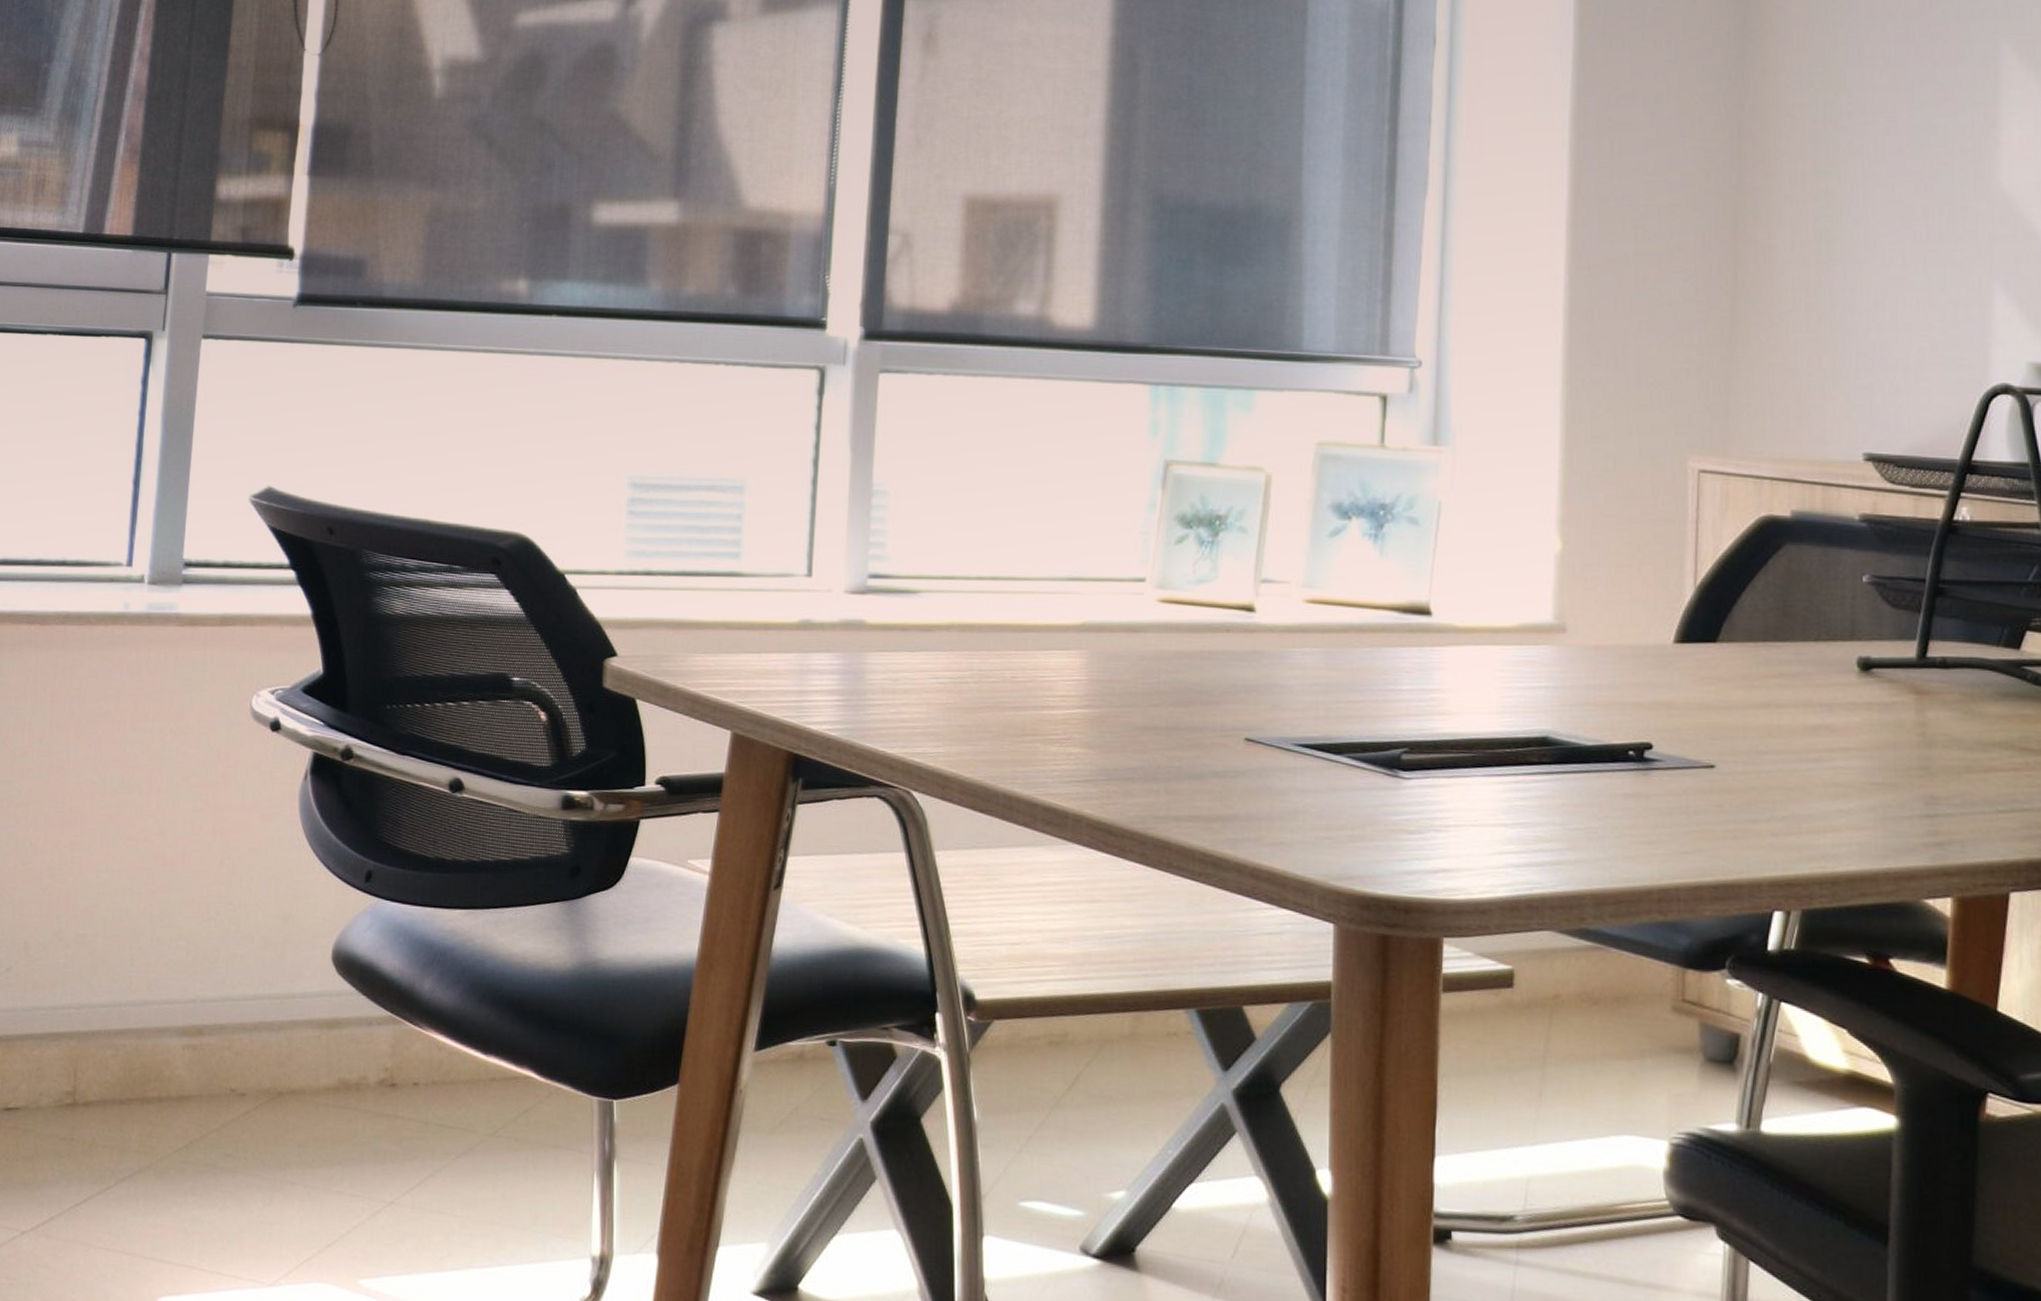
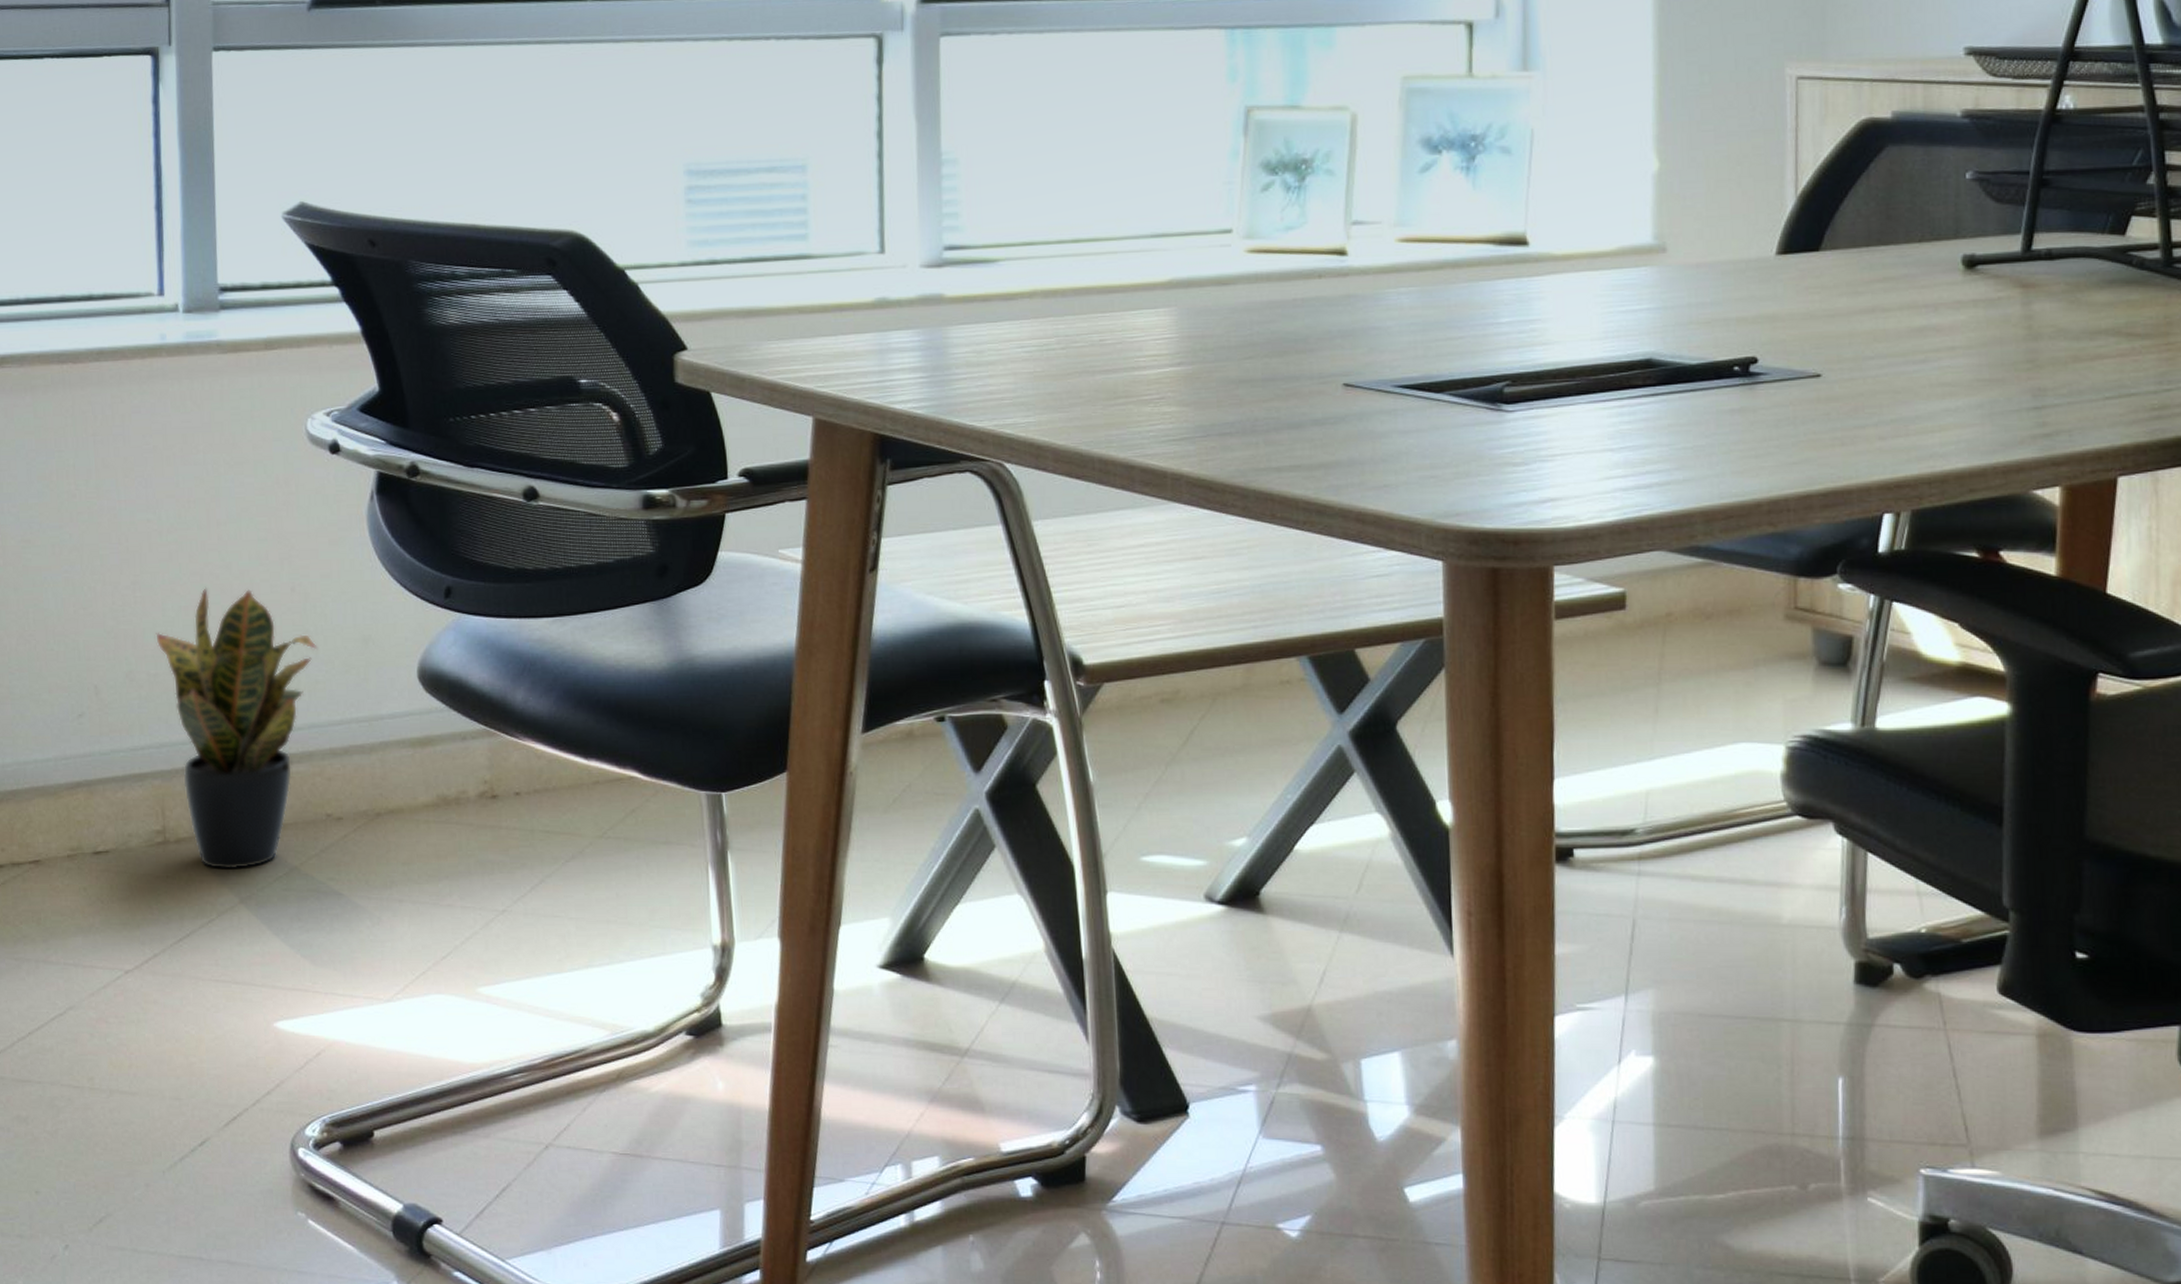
potted plant: none [87,853,239,1138] -> present [155,588,318,870]

